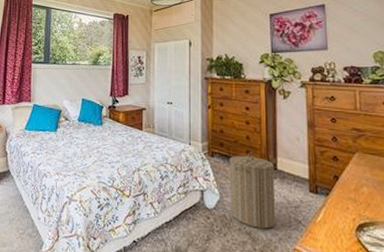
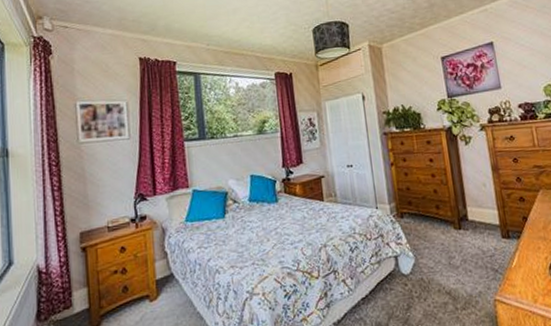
laundry hamper: present [229,151,276,229] -> none [419,206,475,286]

